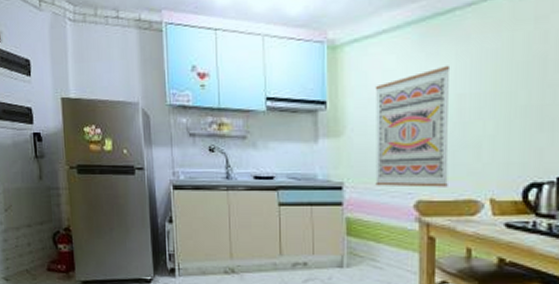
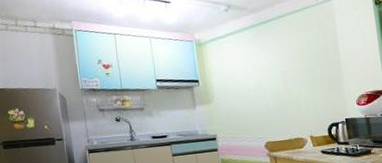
wall art: present [375,65,451,188] -> none [229,54,284,135]

